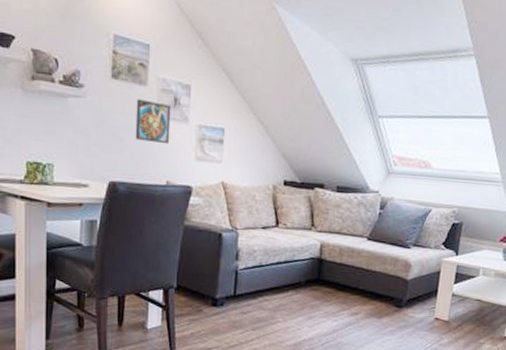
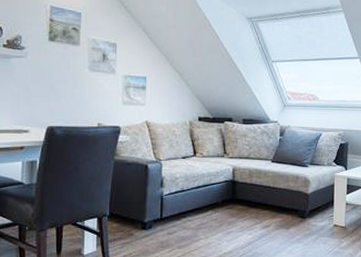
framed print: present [135,99,171,144] -> none [70,56,101,93]

